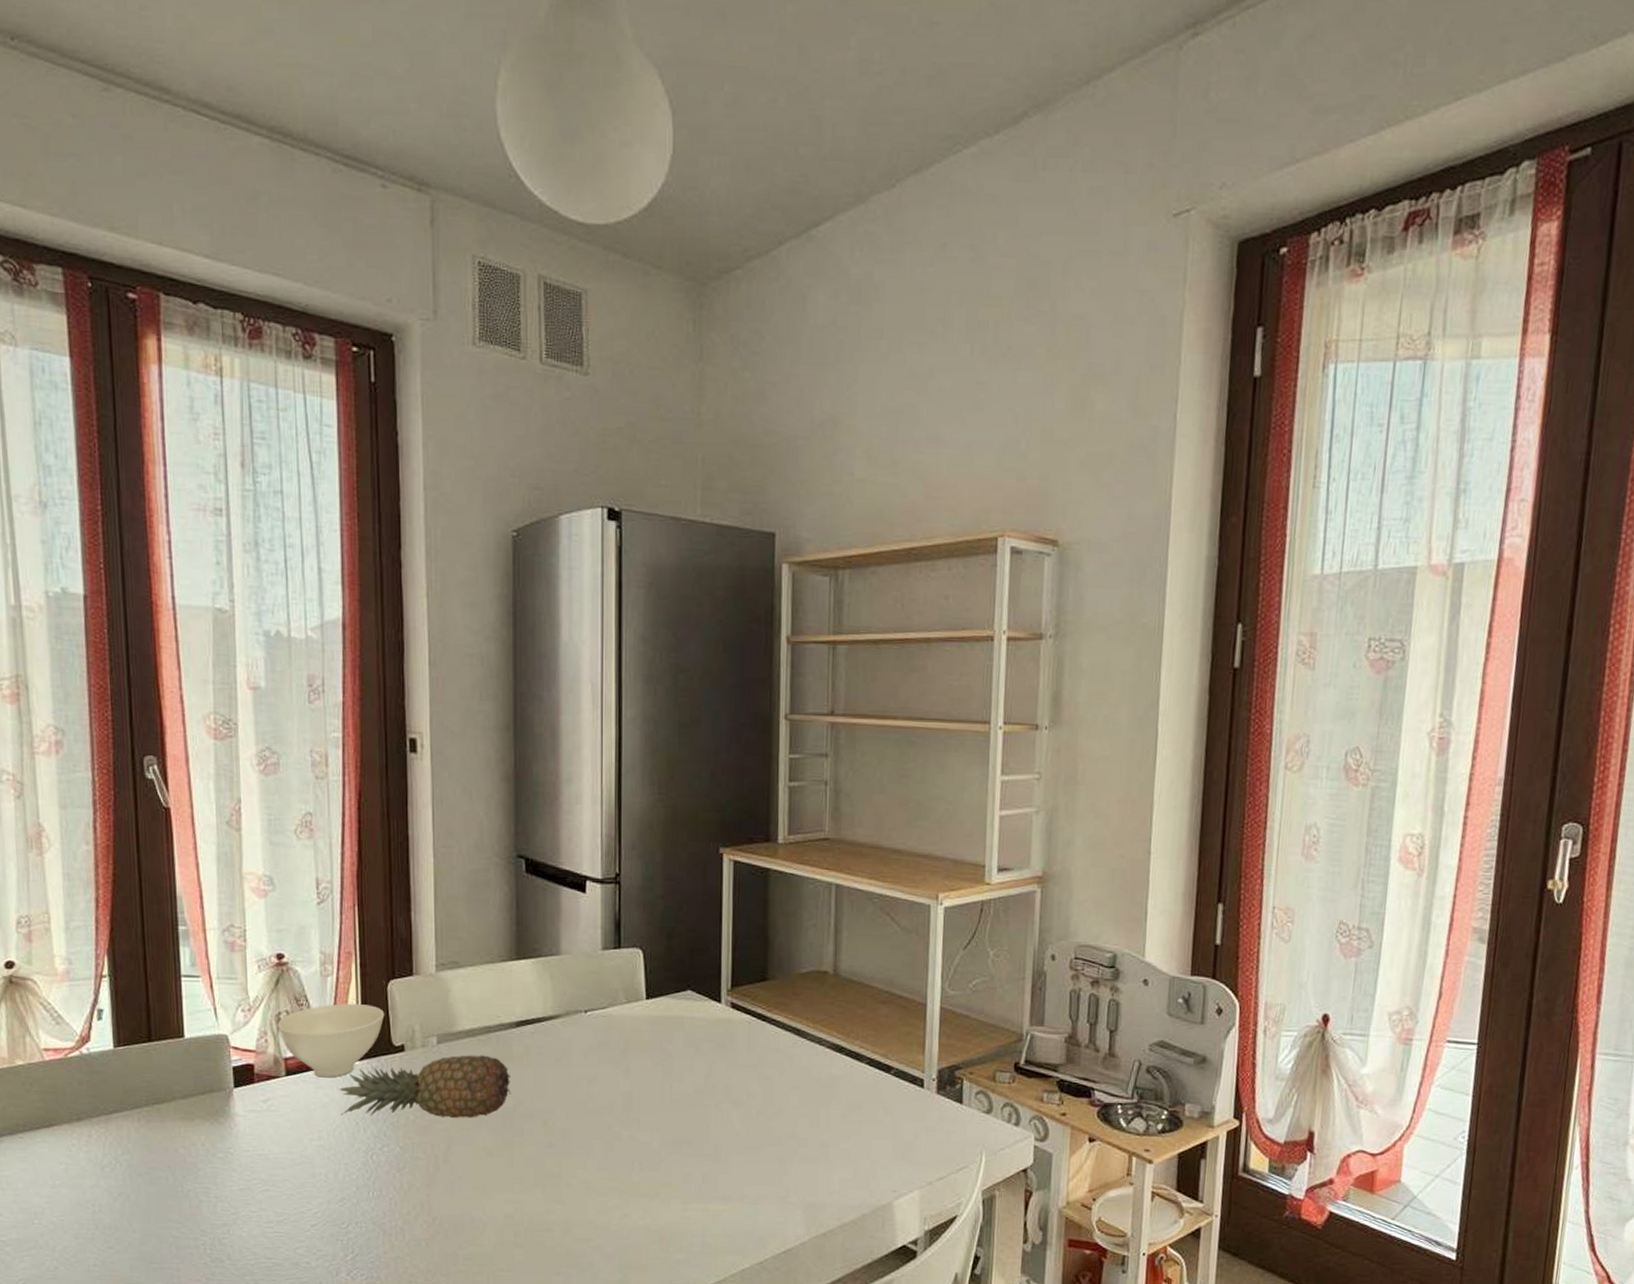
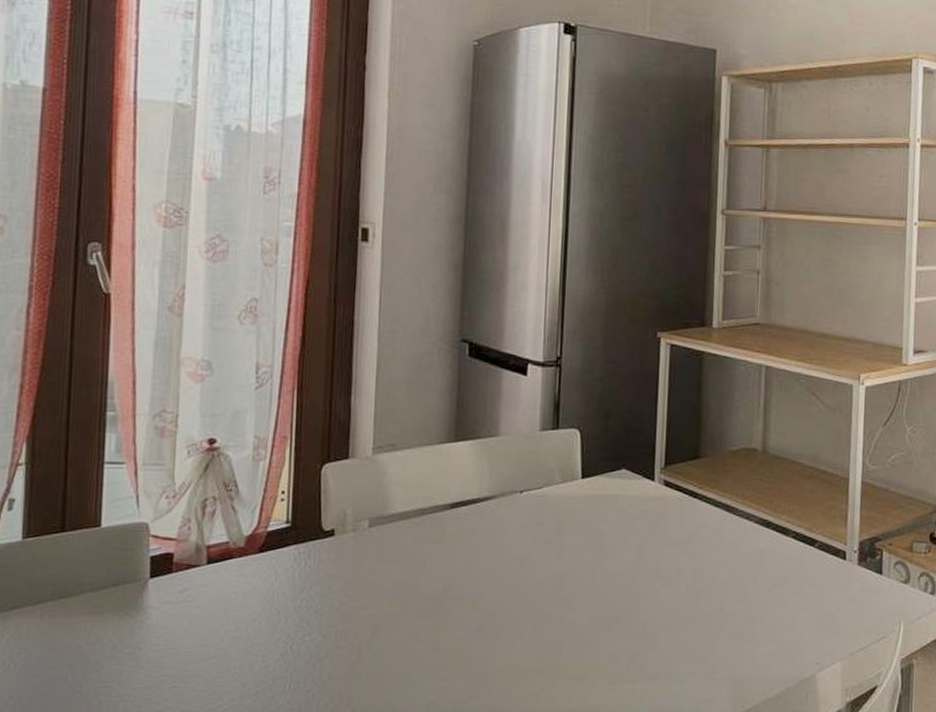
bowl: present [277,1003,385,1078] -> none [203,488,317,565]
fruit: present [339,1055,512,1118] -> none [262,538,442,604]

